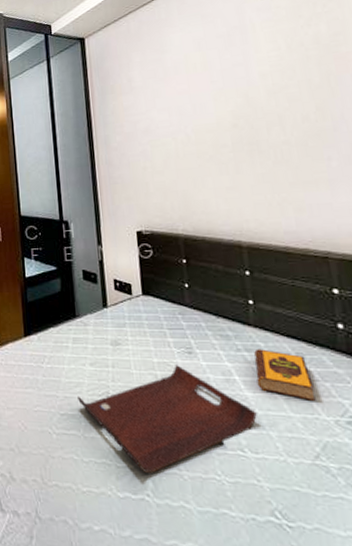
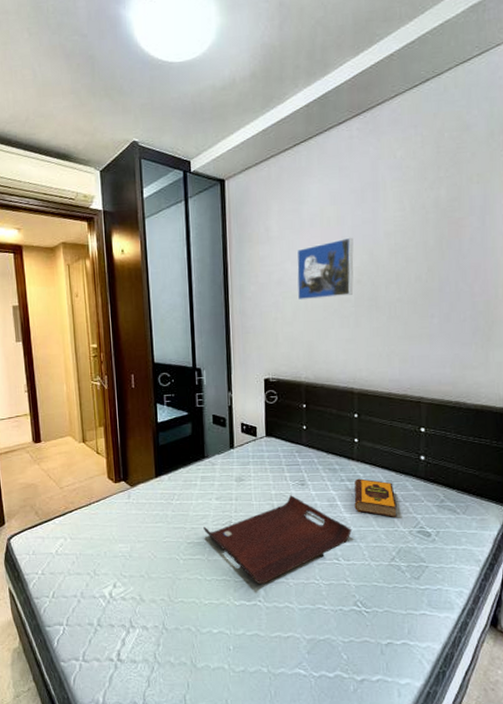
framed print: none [162,81,229,148] -> present [296,237,354,301]

